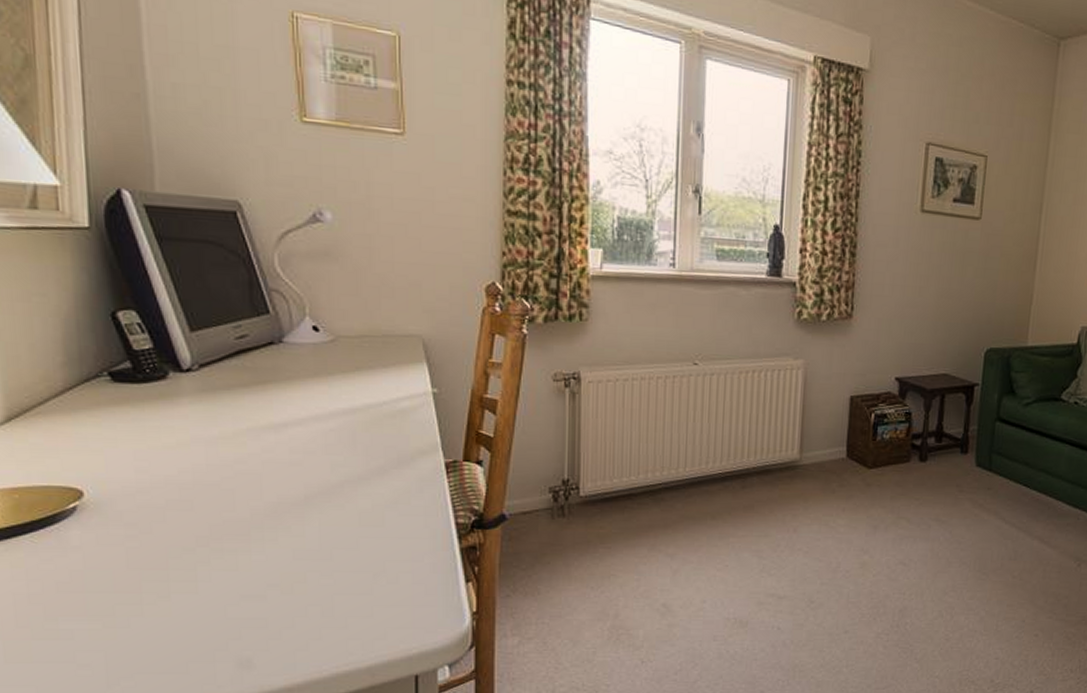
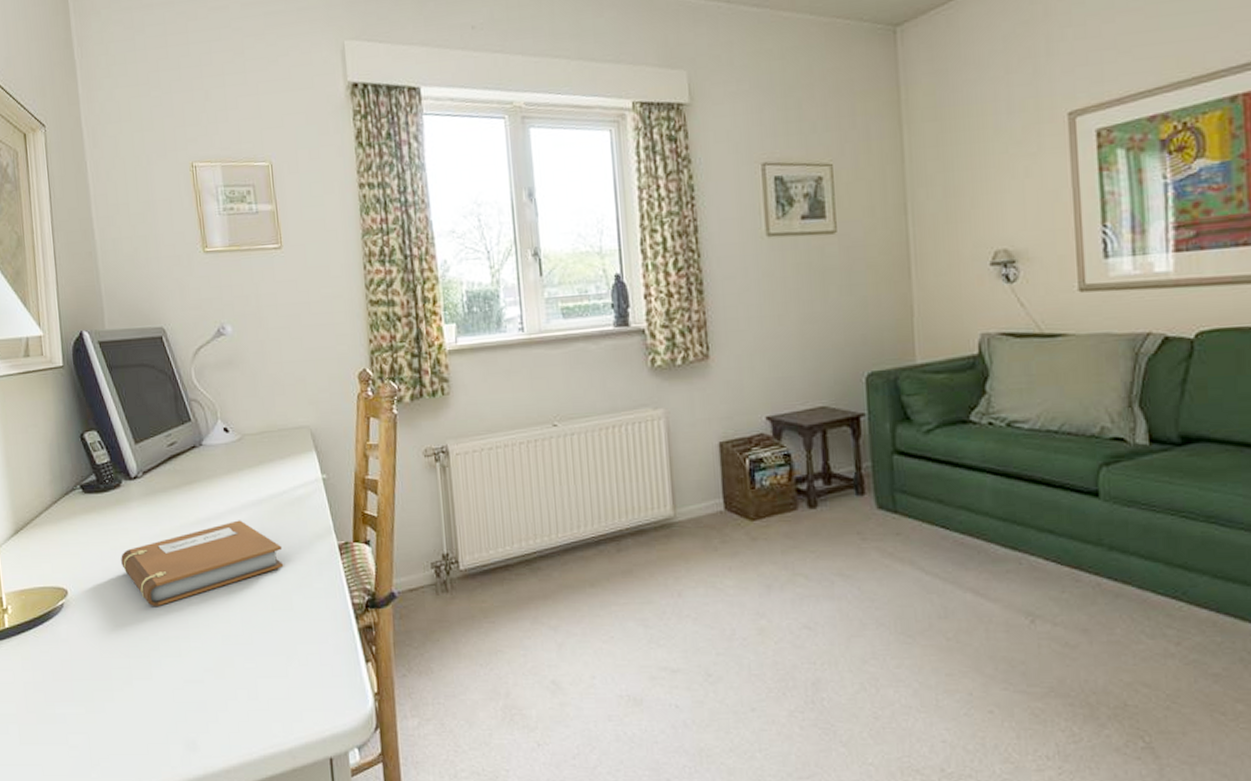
notebook: none [162,428,378,515] -> present [121,520,284,606]

